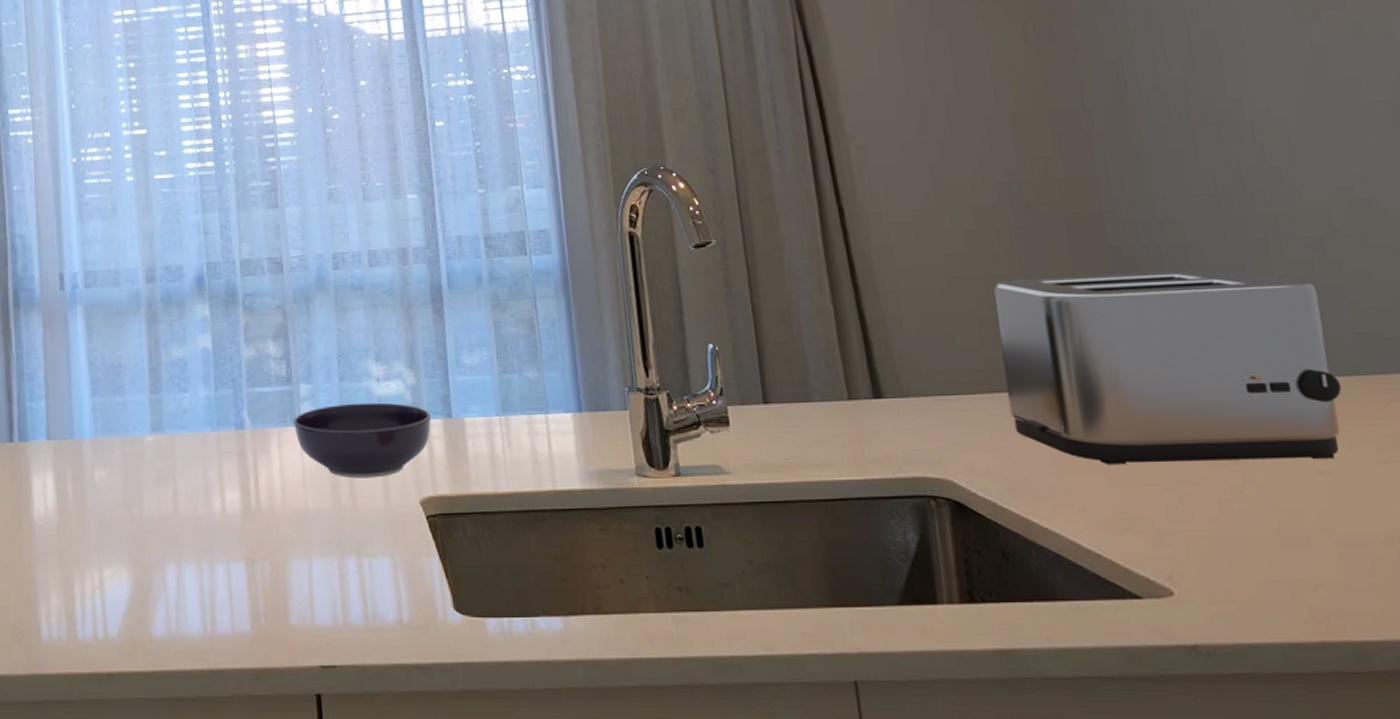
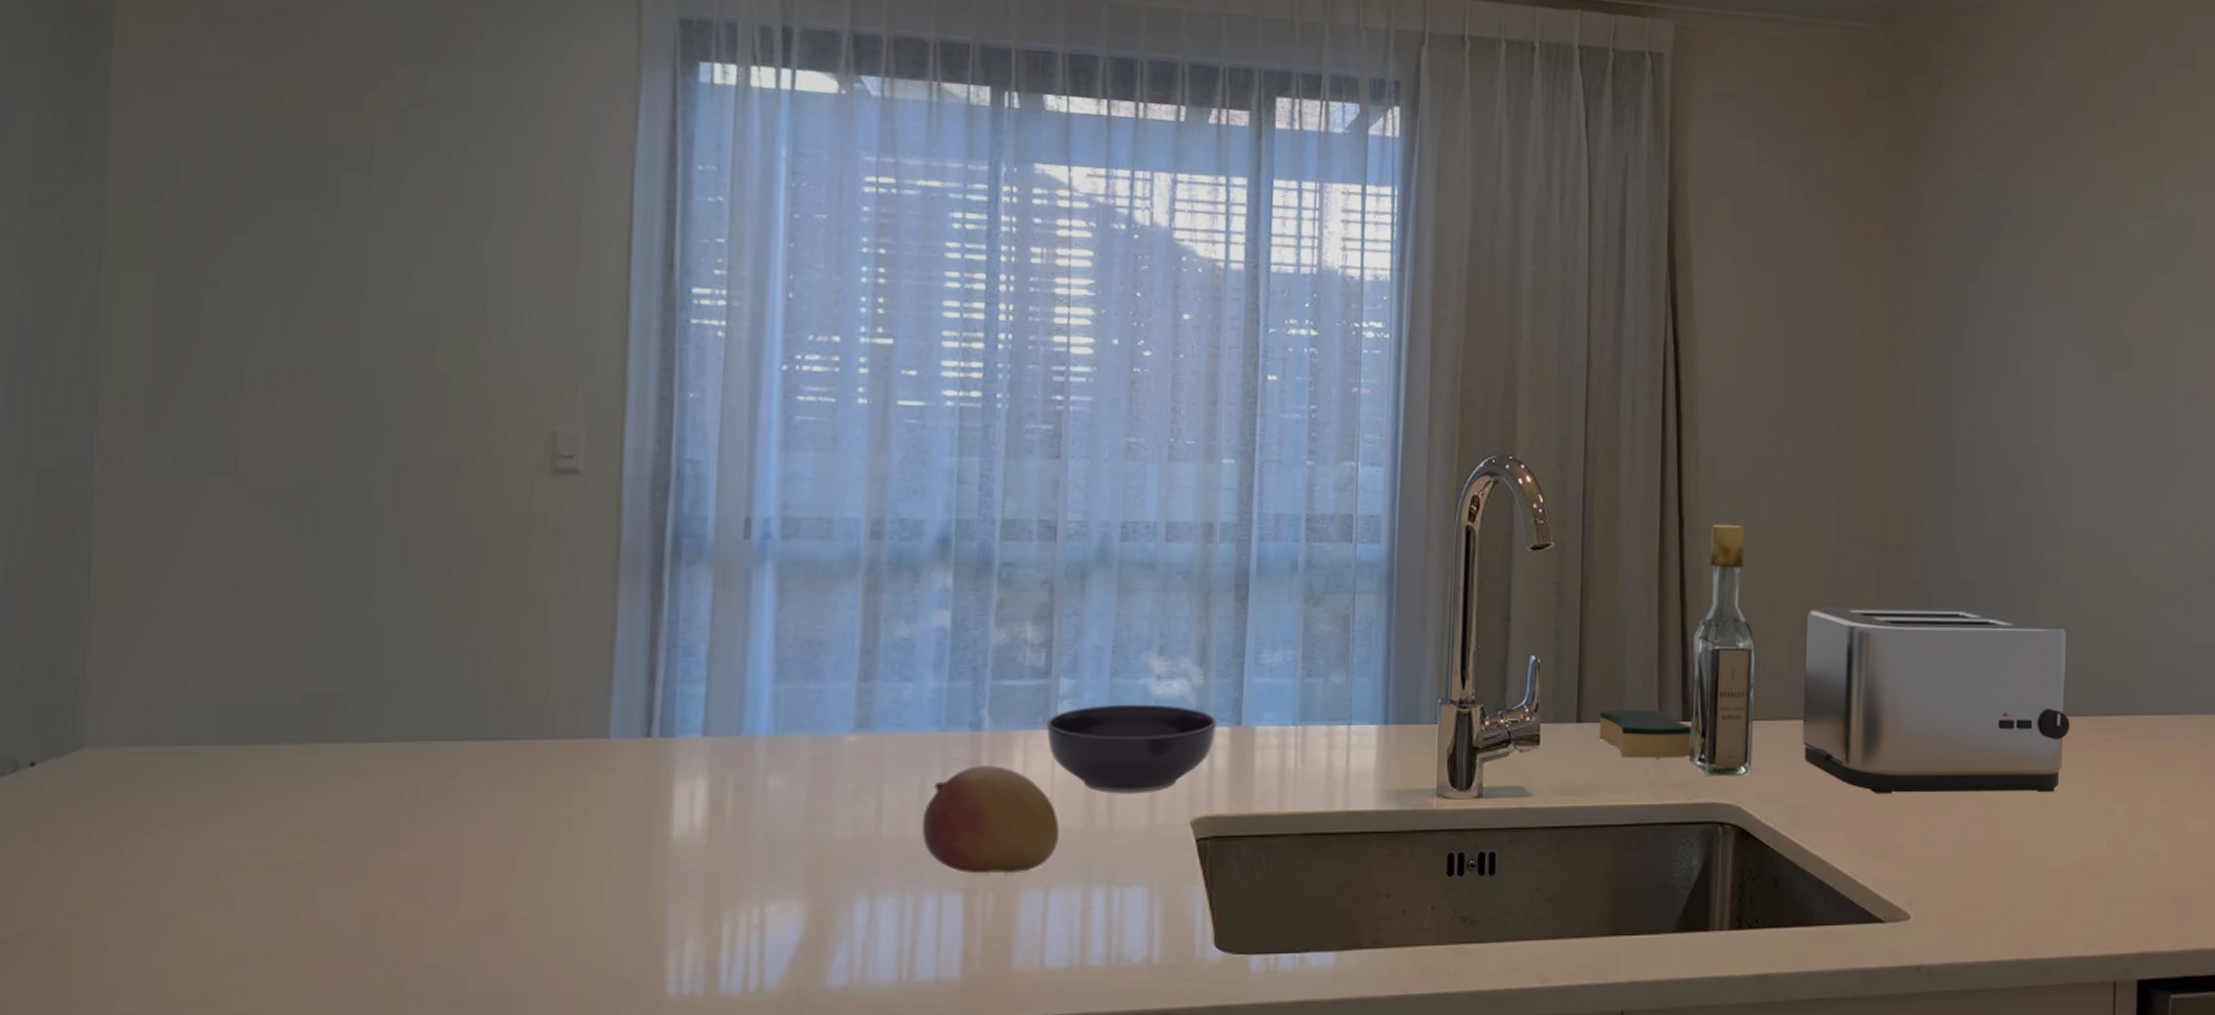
fruit: none [208,457,314,545] -> present [921,766,1059,873]
sponge: none [786,389,888,436] -> present [1600,710,1692,758]
bottle: none [872,207,958,450] -> present [1689,524,1756,775]

